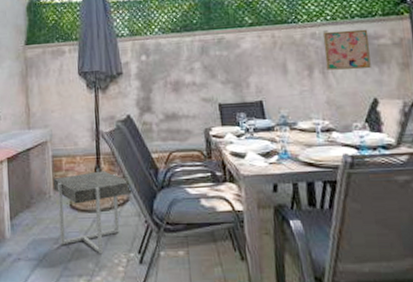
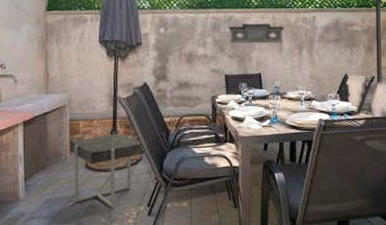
decorative wall panel: none [219,43,288,68] -> present [228,24,284,44]
wall art: present [322,29,371,70] -> none [312,17,346,50]

